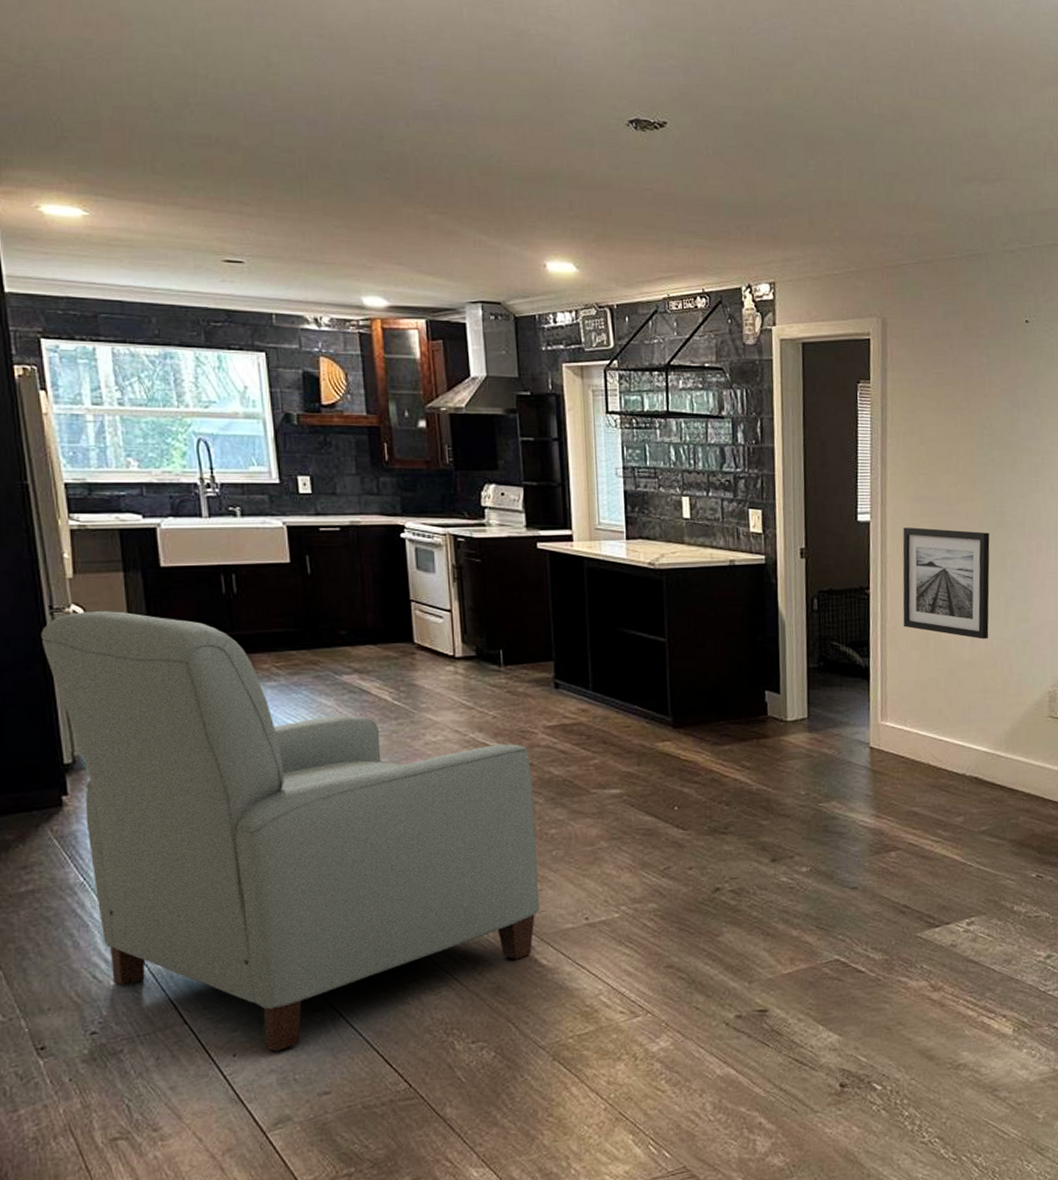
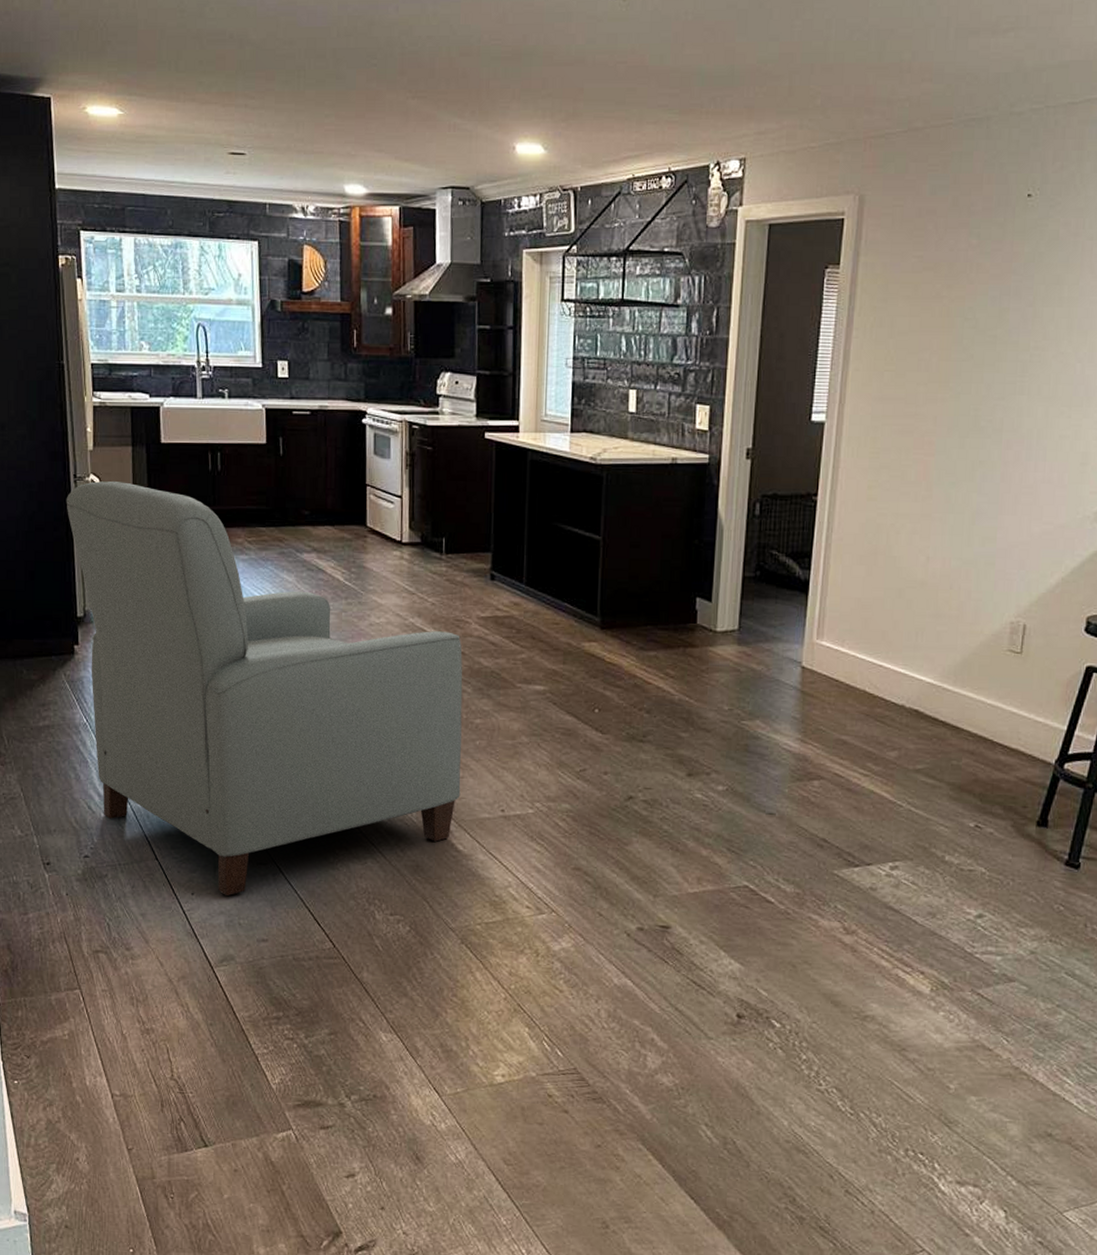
wall art: present [902,527,990,640] -> none [851,430,959,559]

